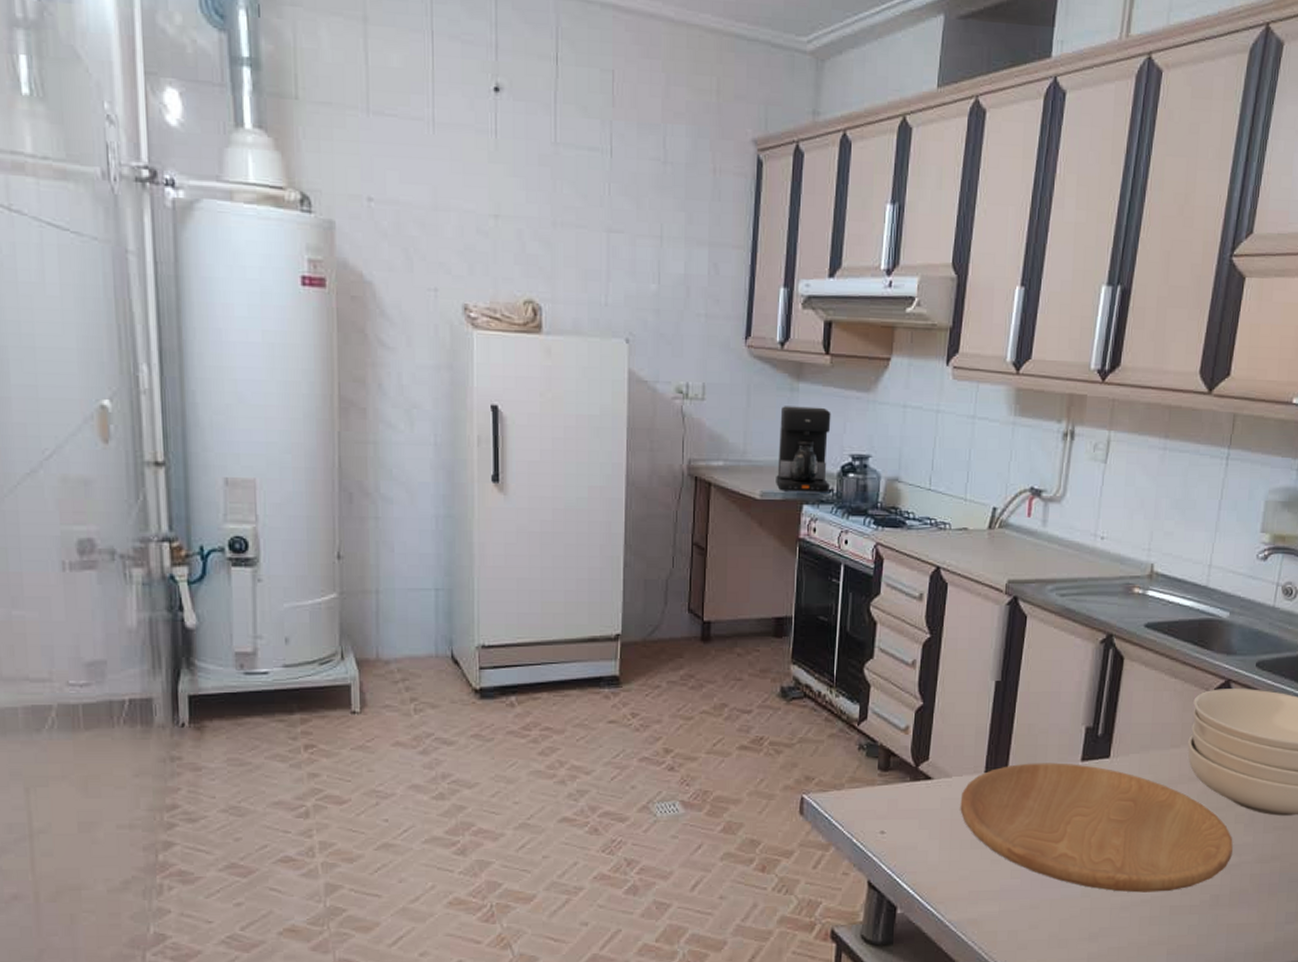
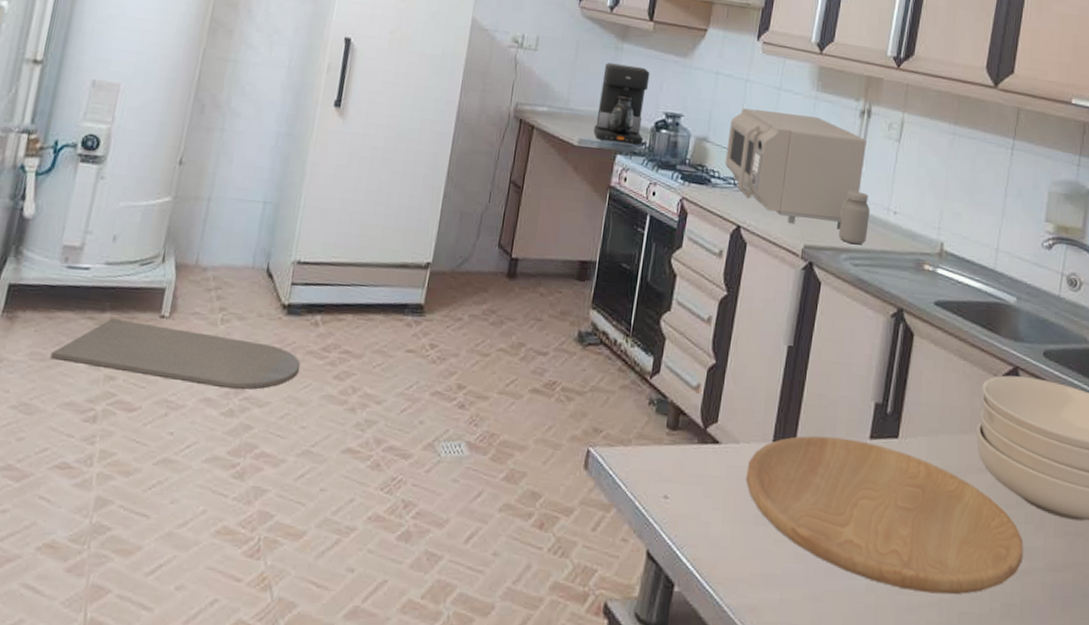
door mat: none [248,718,502,773] -> present [50,318,300,389]
microwave: none [919,442,1070,561] -> present [725,108,866,230]
jar: none [1044,519,1076,575] -> present [839,191,870,245]

